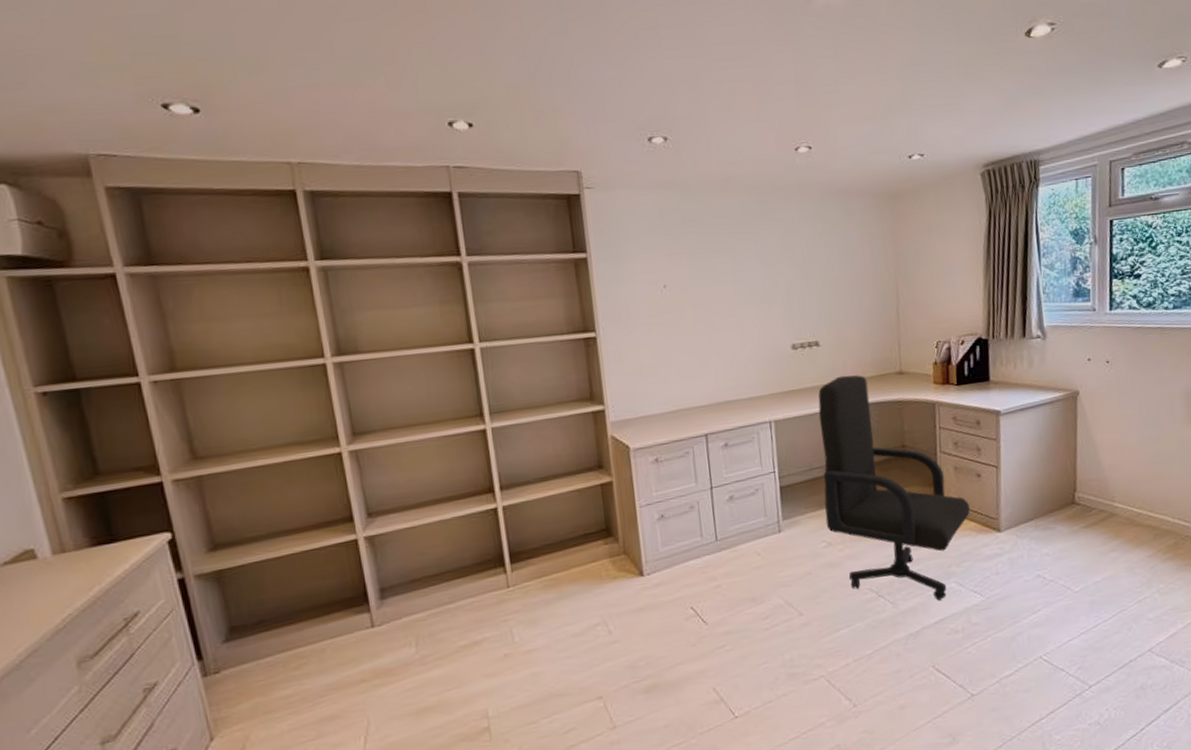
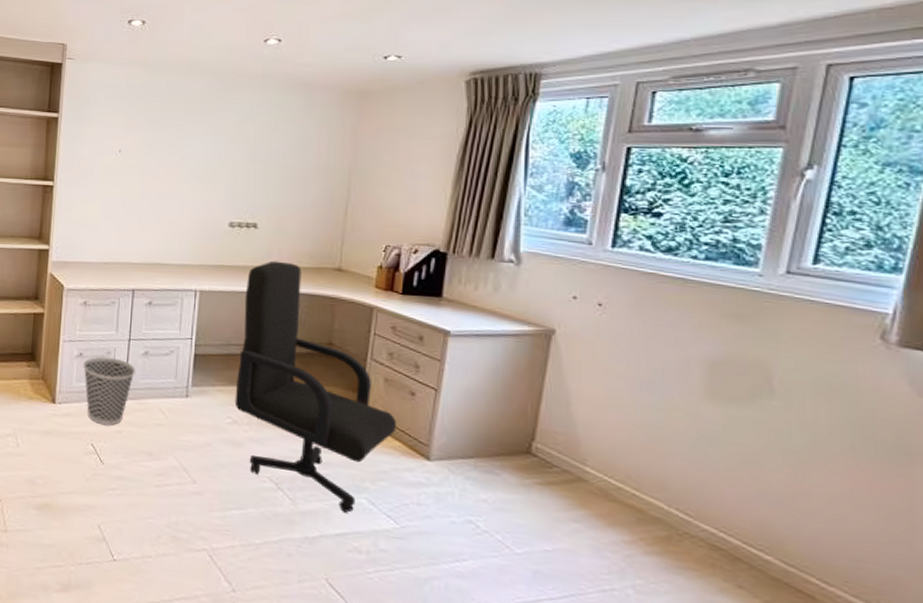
wastebasket: none [666,510,724,584] -> present [83,356,135,425]

